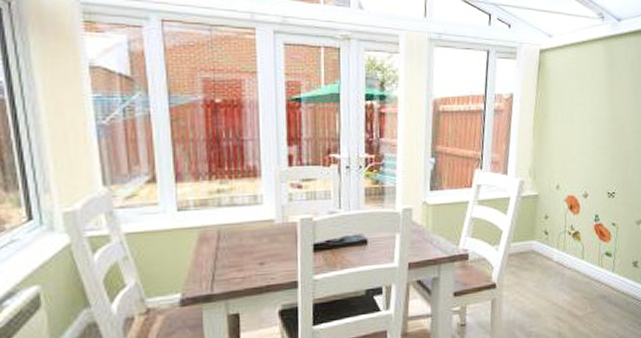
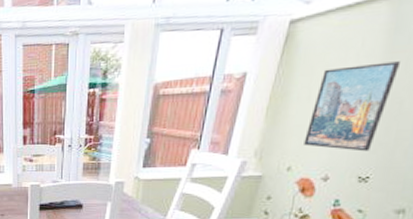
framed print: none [565,93,619,169] -> present [304,61,402,152]

